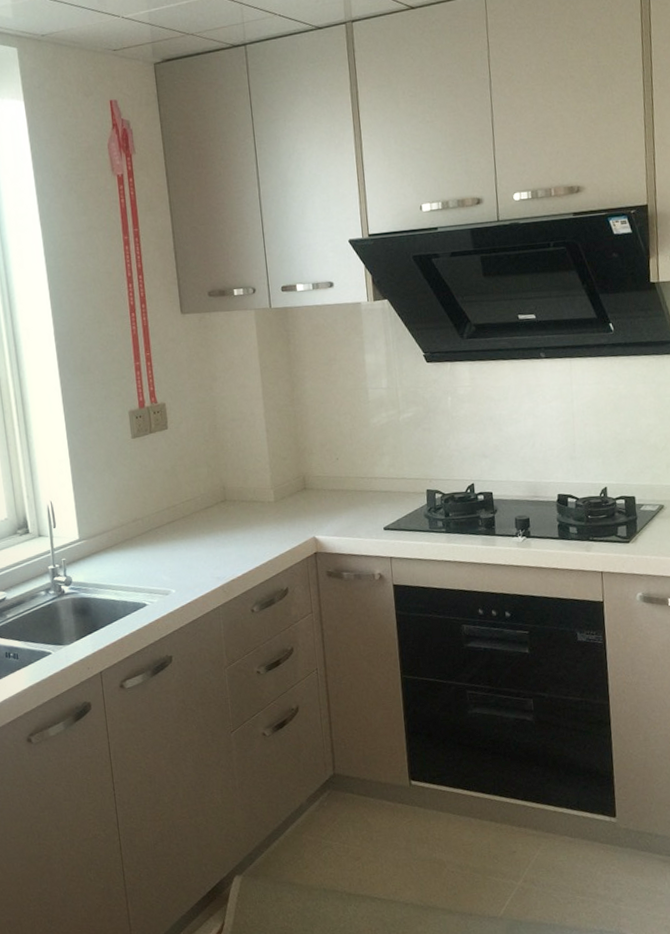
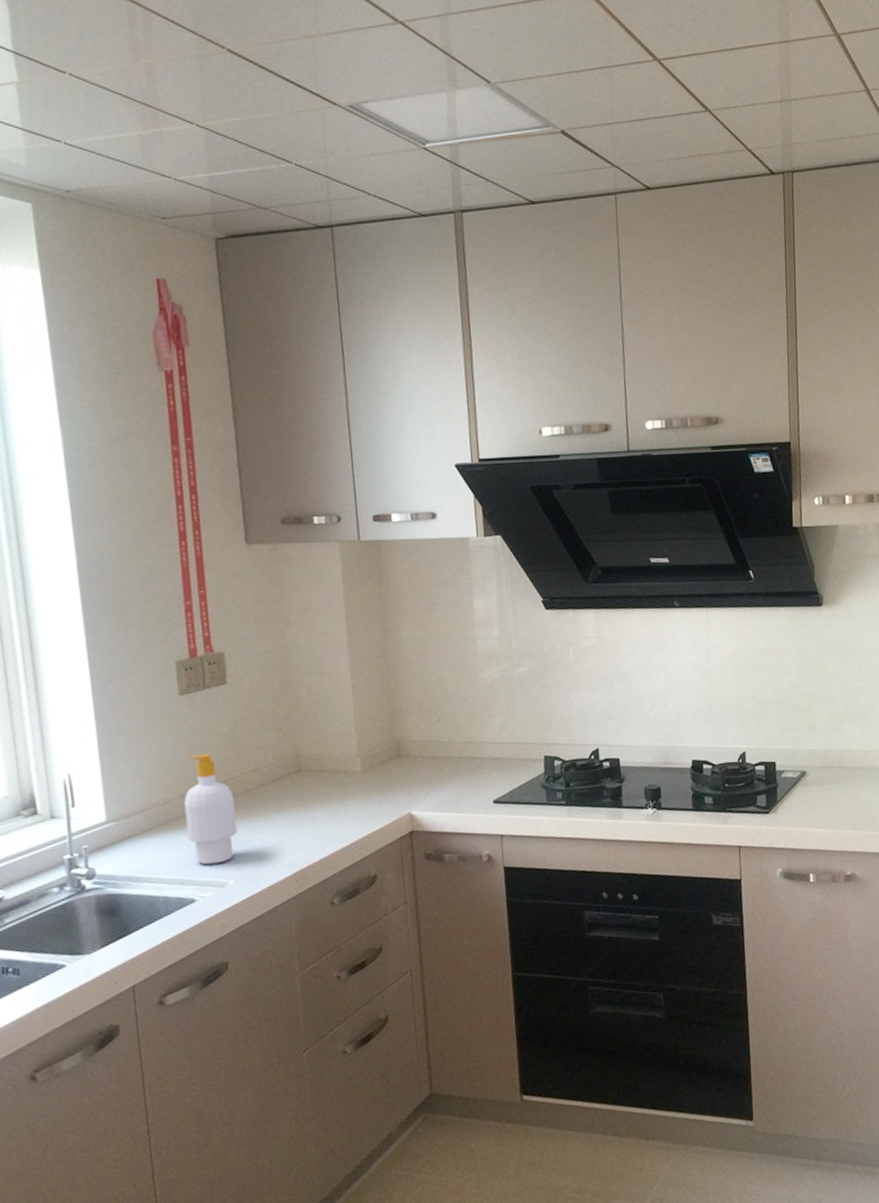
soap bottle: none [136,486,178,577] -> present [184,754,238,865]

